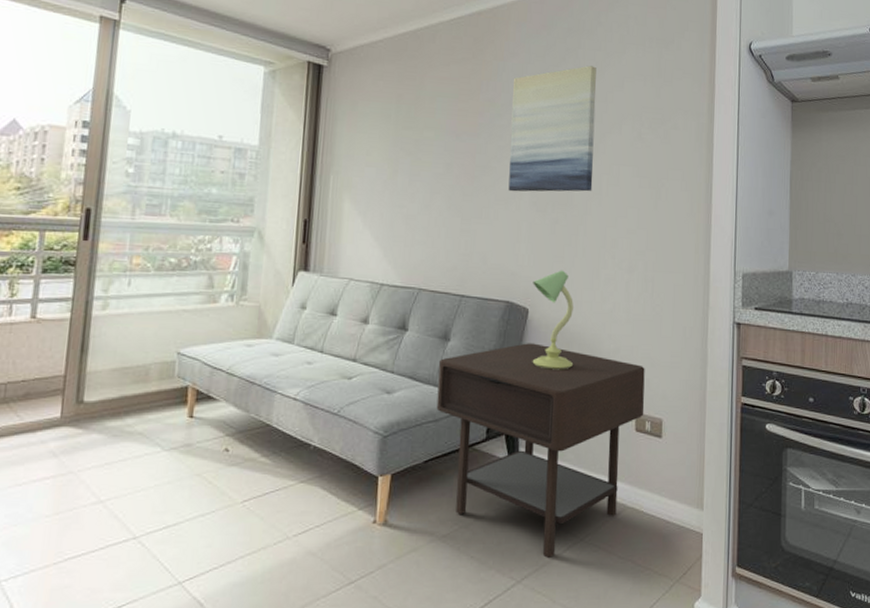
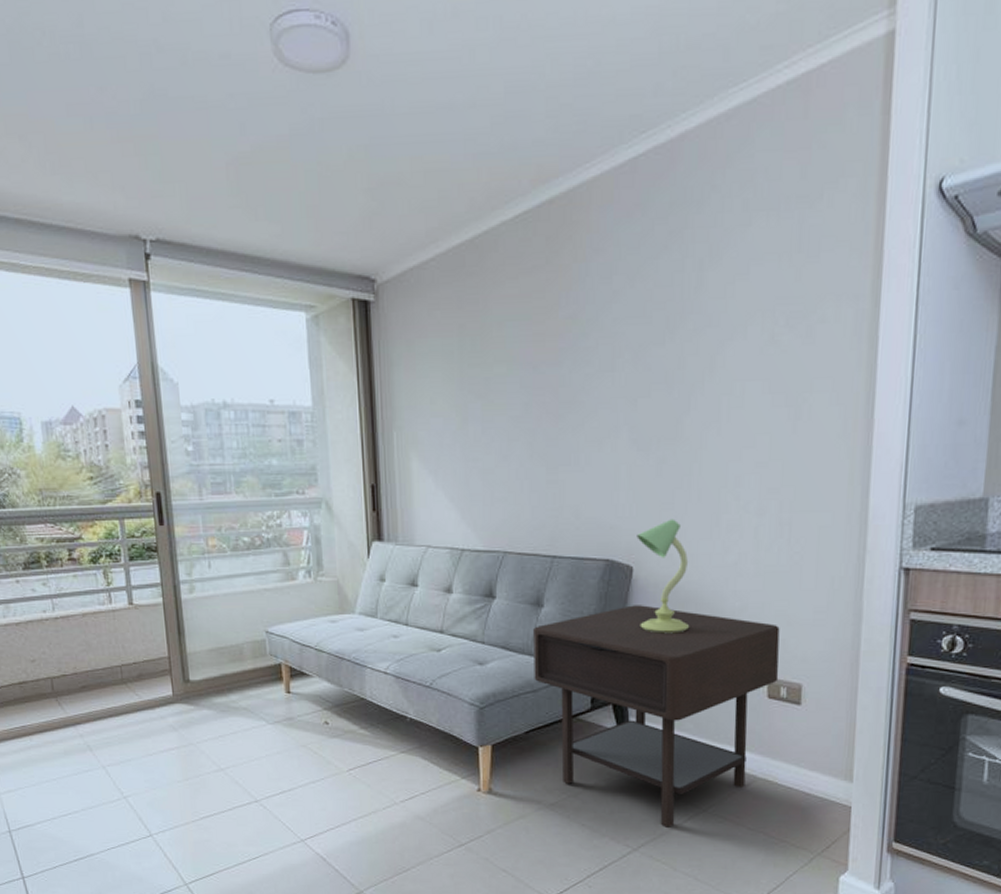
wall art: present [508,65,596,192] -> none [600,250,711,430]

